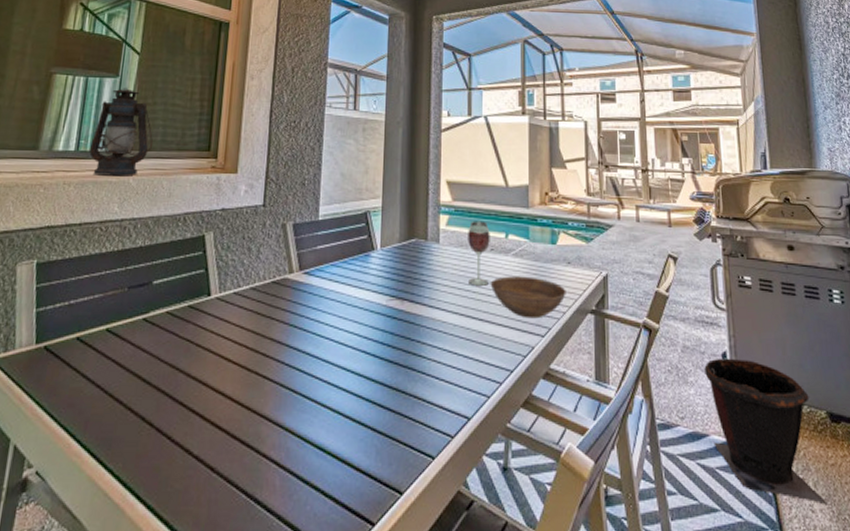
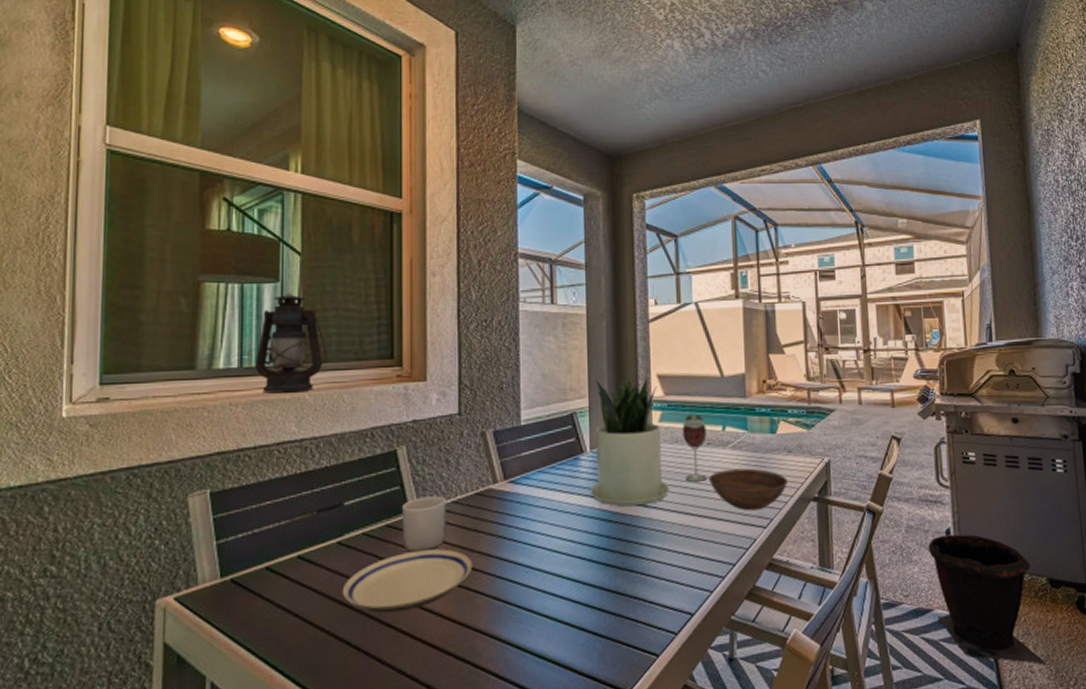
plate: none [142,332,264,392] -> present [342,549,473,613]
mug: none [202,281,245,334] -> present [401,496,447,552]
planter: none [379,181,453,306] -> present [591,376,670,507]

